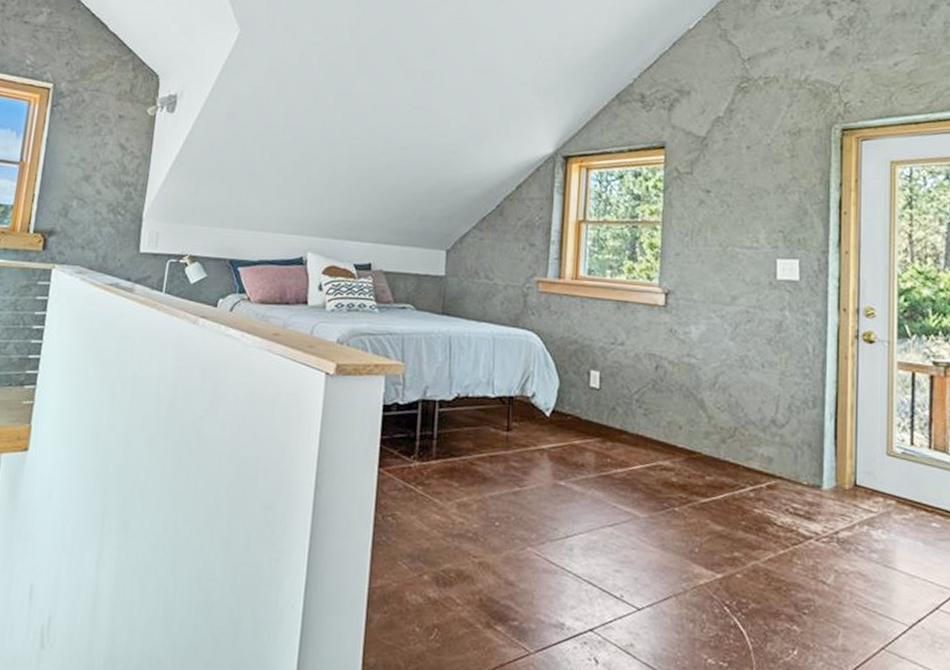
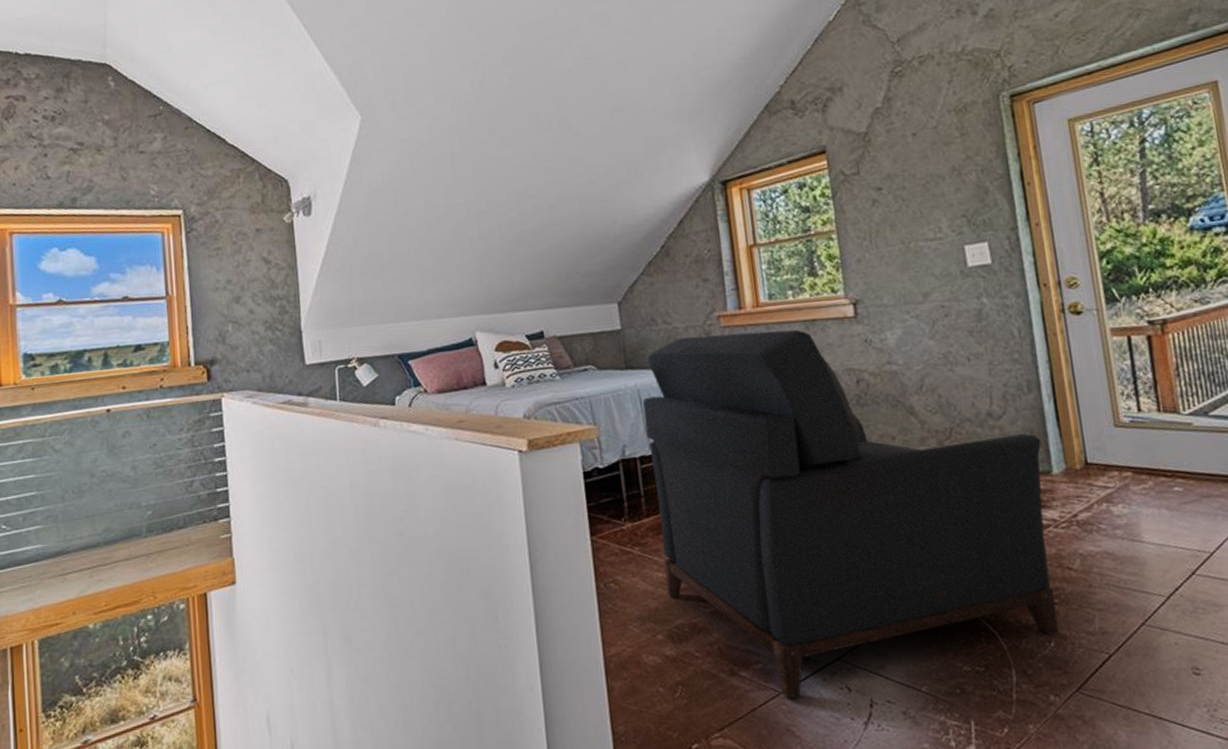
armchair: none [441,294,817,661] -> present [643,329,1059,699]

